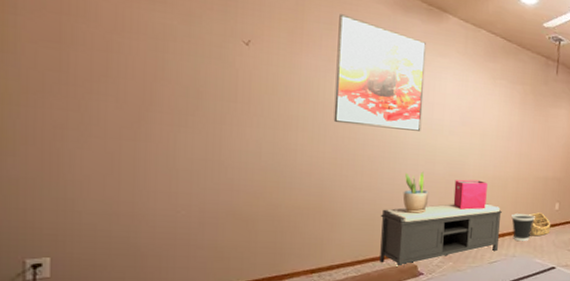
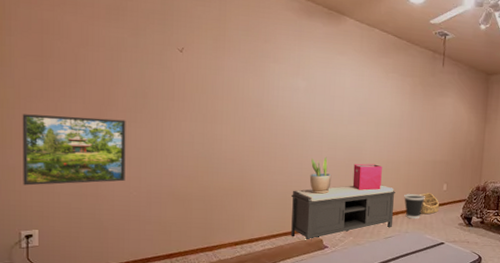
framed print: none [29,113,174,203] -> present [22,114,126,186]
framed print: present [333,14,426,131] -> none [251,21,327,121]

